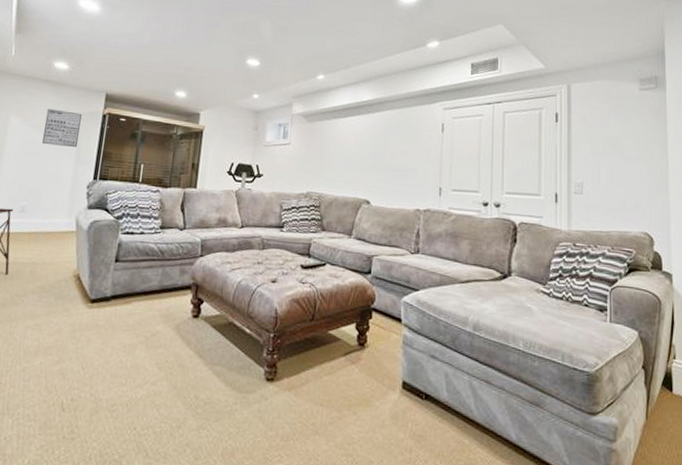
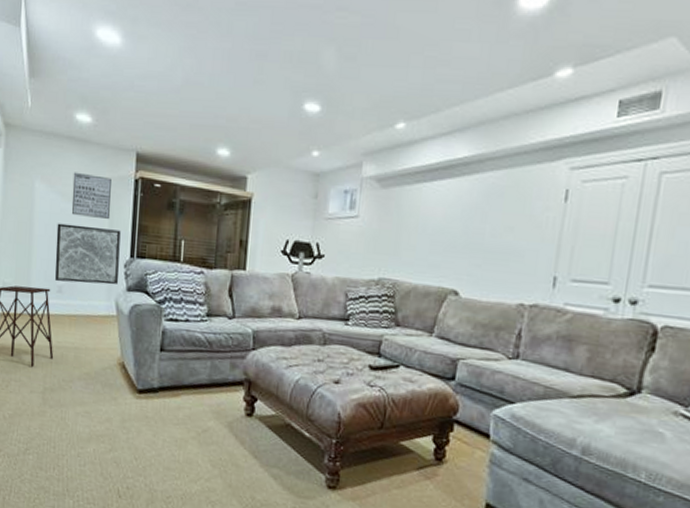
wall art: none [19,151,86,204] -> present [55,223,121,285]

